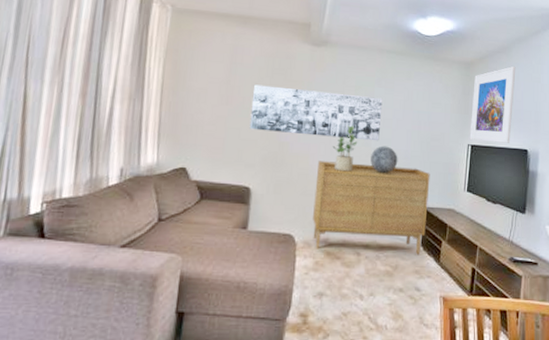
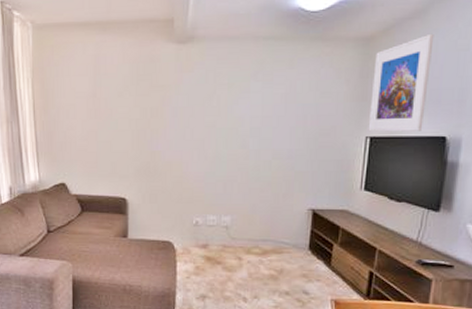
wall art: present [249,84,383,141] -> none [119,93,260,143]
sideboard: present [313,161,430,255] -> none [191,167,319,259]
potted plant: present [332,125,358,172] -> none [206,128,234,177]
decorative globe: present [371,145,398,174] -> none [249,146,280,177]

